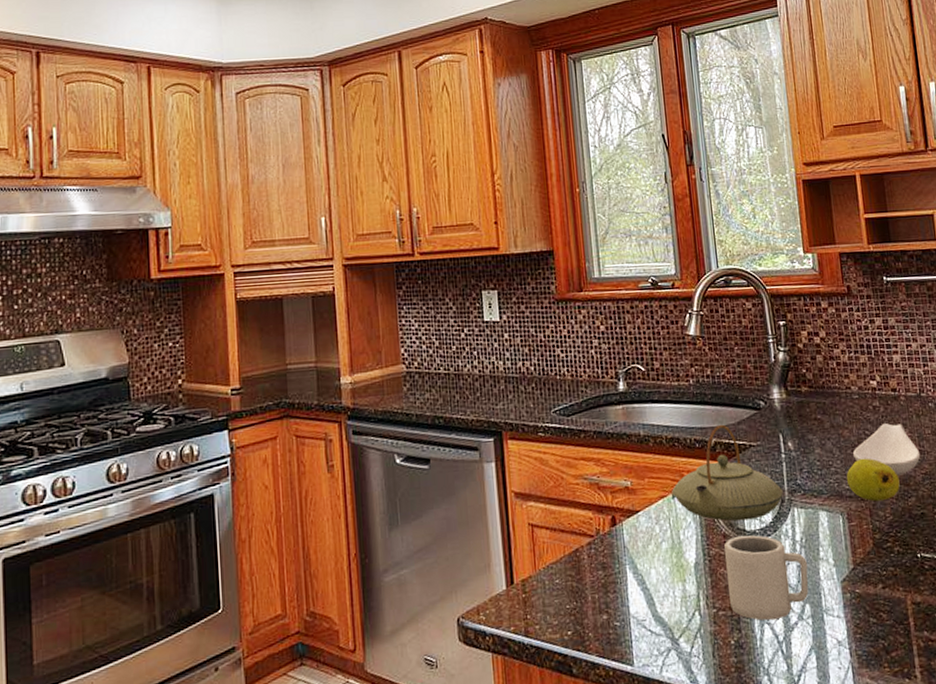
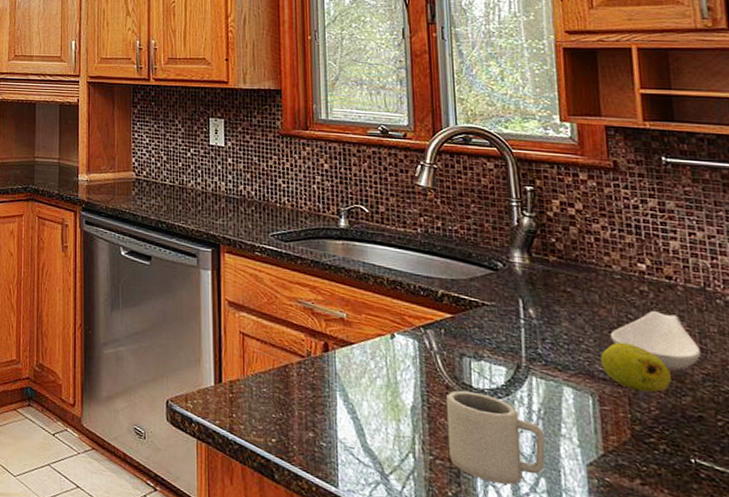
teapot: present [671,424,783,522] -> none [390,277,520,378]

